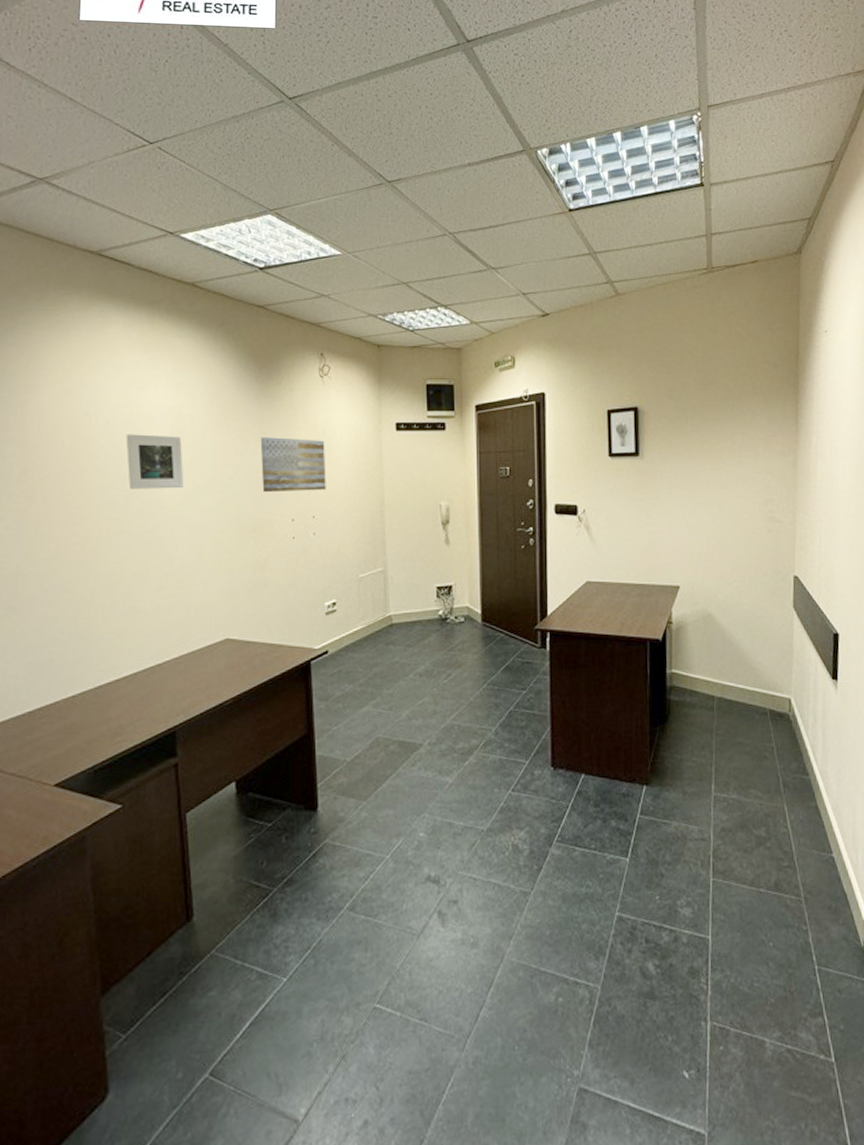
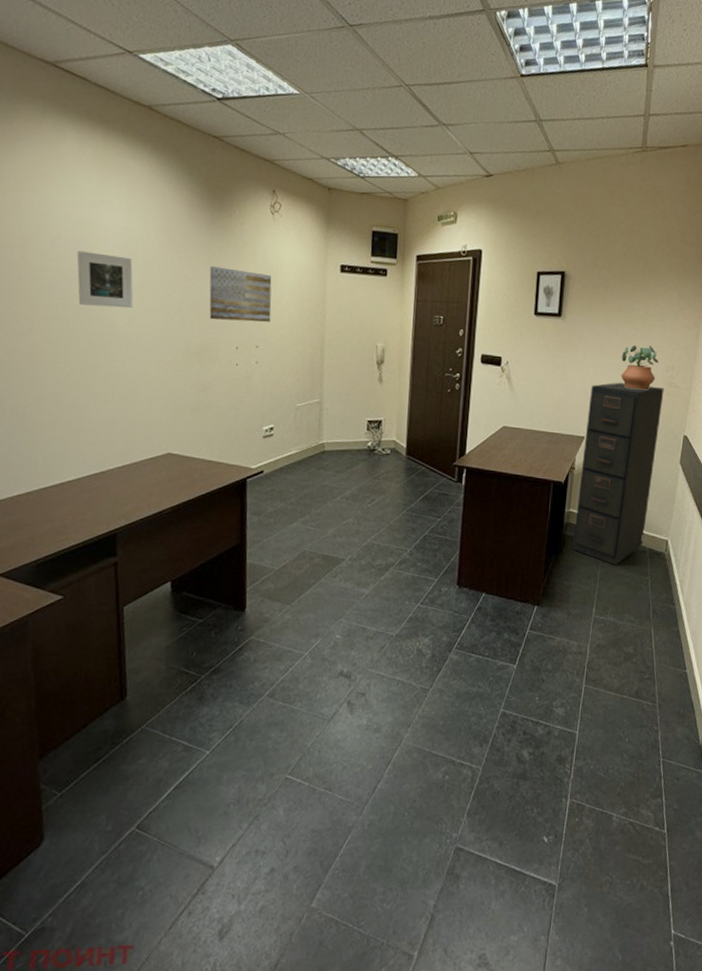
filing cabinet: none [679,522,765,732] -> present [572,382,664,565]
potted plant: none [712,479,754,528] -> present [621,345,658,390]

